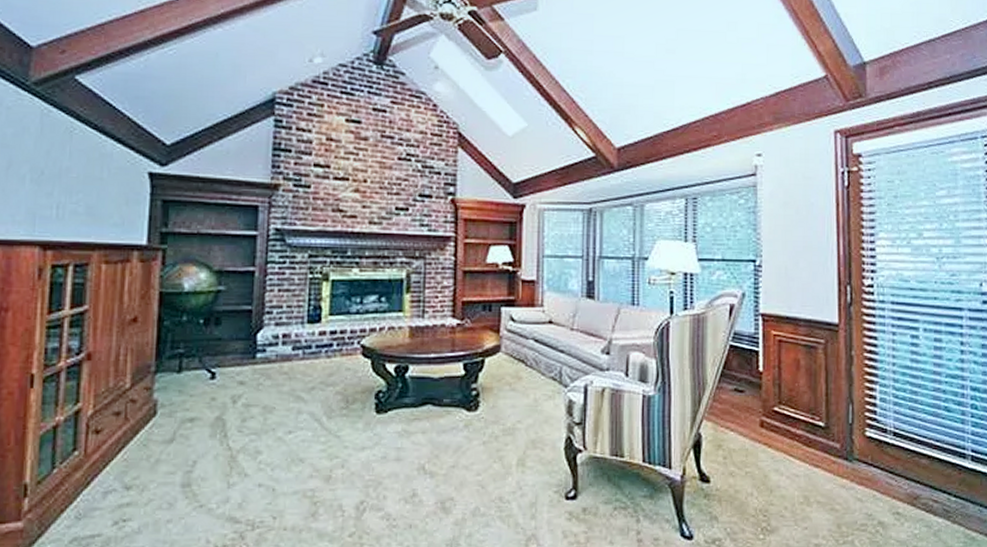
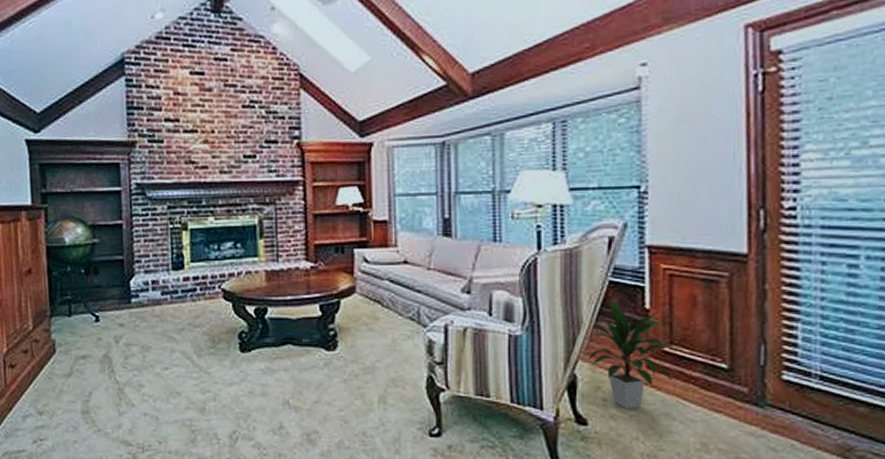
indoor plant: none [712,361,780,466] -> present [589,299,672,409]

